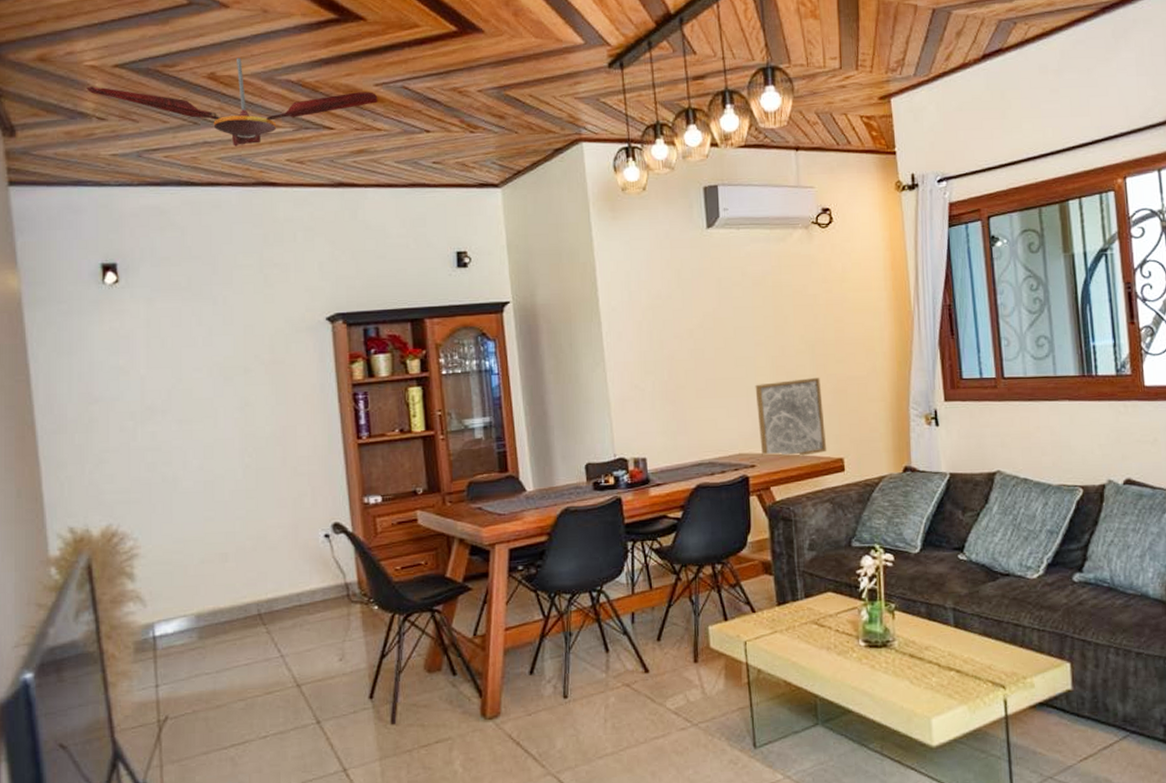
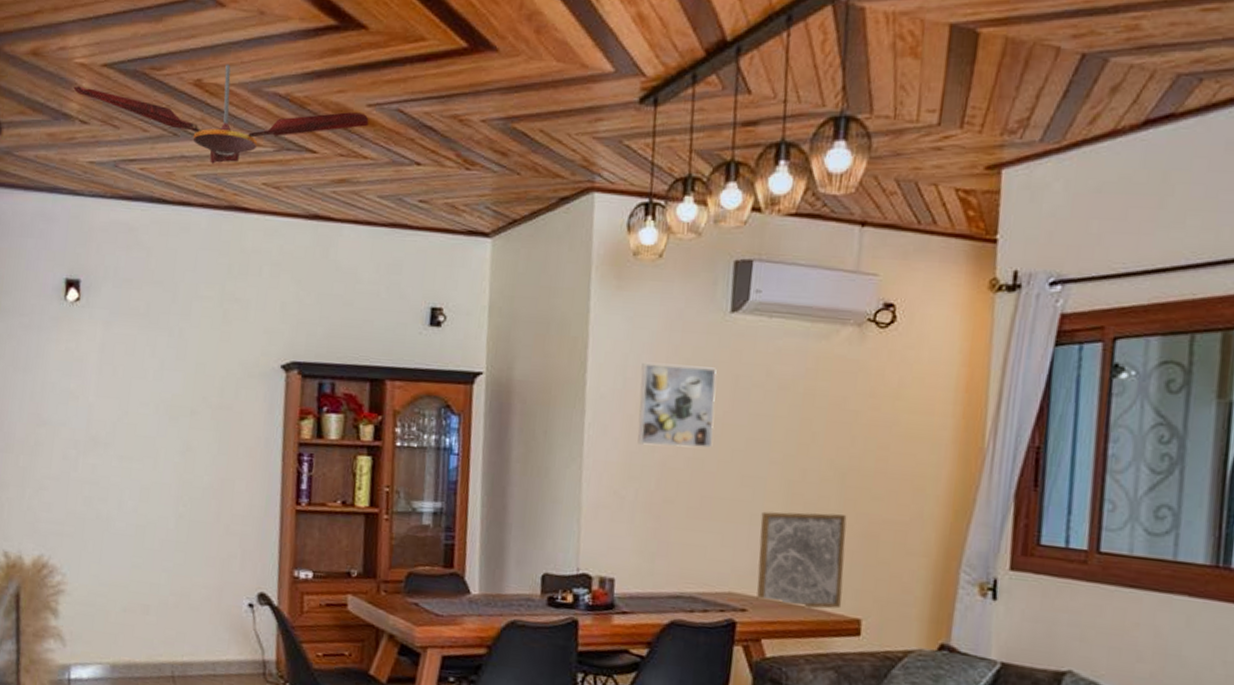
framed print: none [642,274,709,344] -> present [637,363,717,448]

